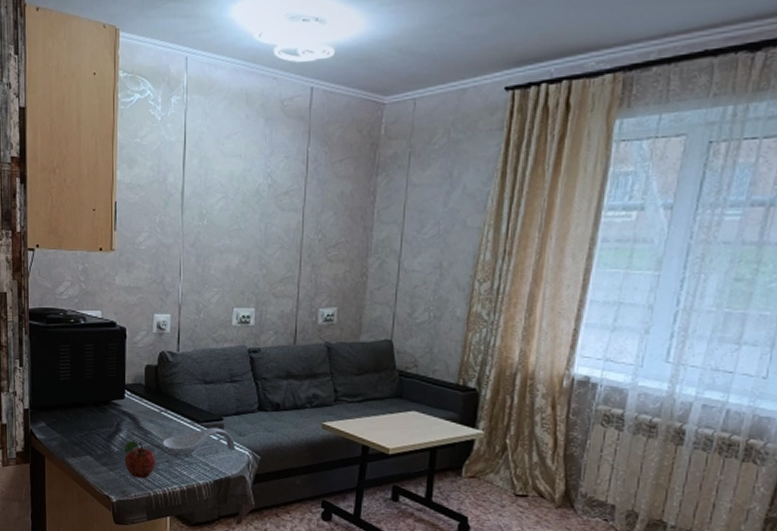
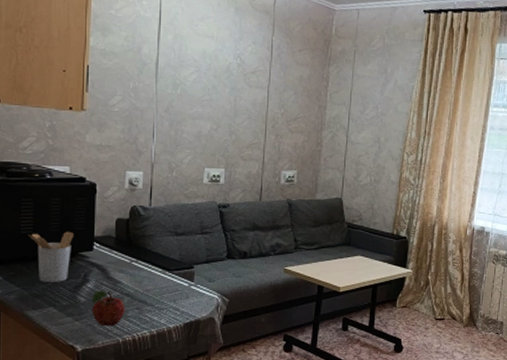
utensil holder: none [66,378,107,431] -> present [28,231,75,282]
spoon rest: present [162,427,236,457] -> none [132,275,206,304]

